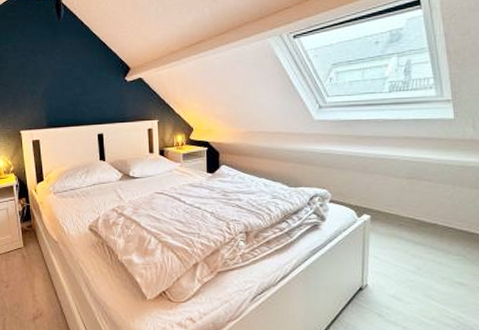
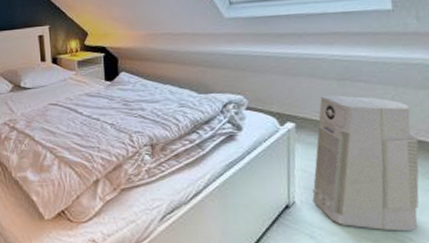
air purifier: none [382,191,471,311] -> present [312,94,419,232]

